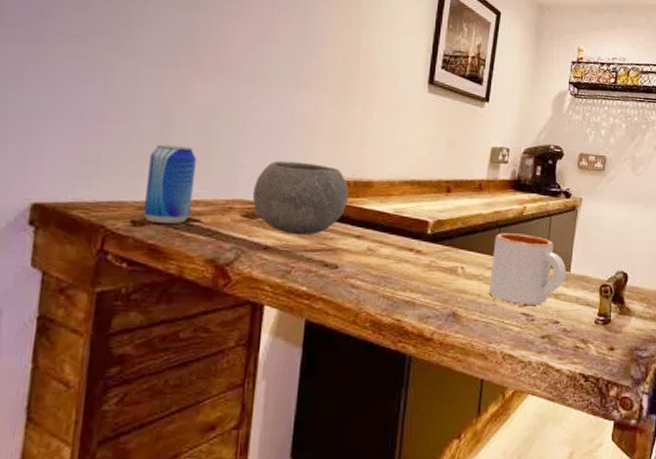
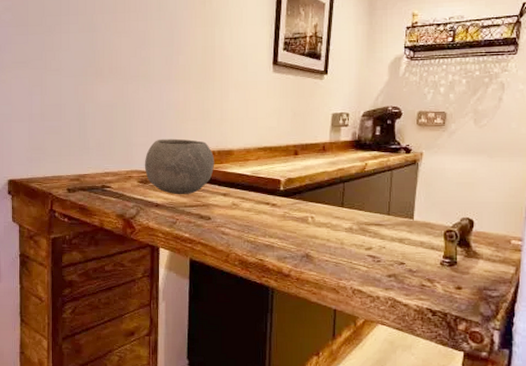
beer can: present [144,144,197,224] -> none [75,133,105,189]
mug: present [488,233,567,305] -> none [336,187,410,248]

